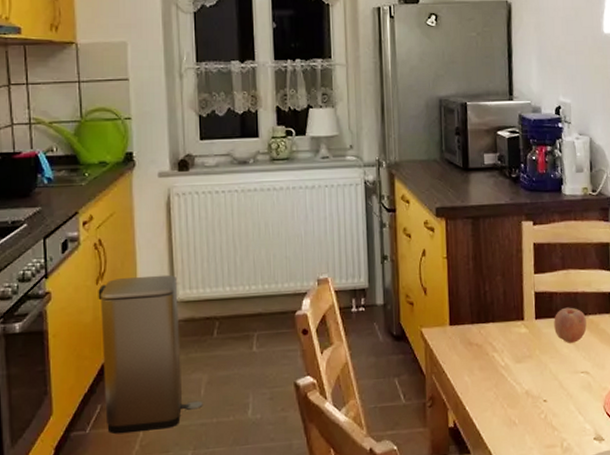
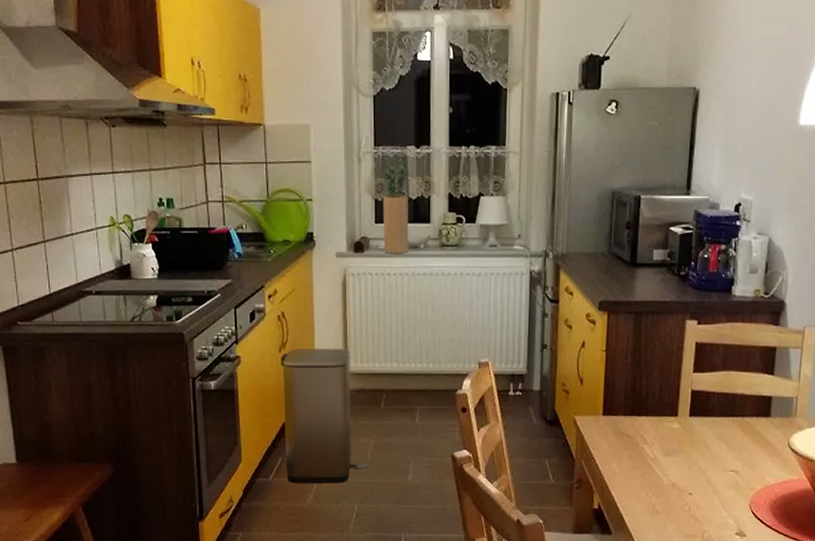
vase: none [207,68,237,172] -> present [383,153,409,255]
fruit: present [554,307,587,343] -> none [708,407,742,442]

